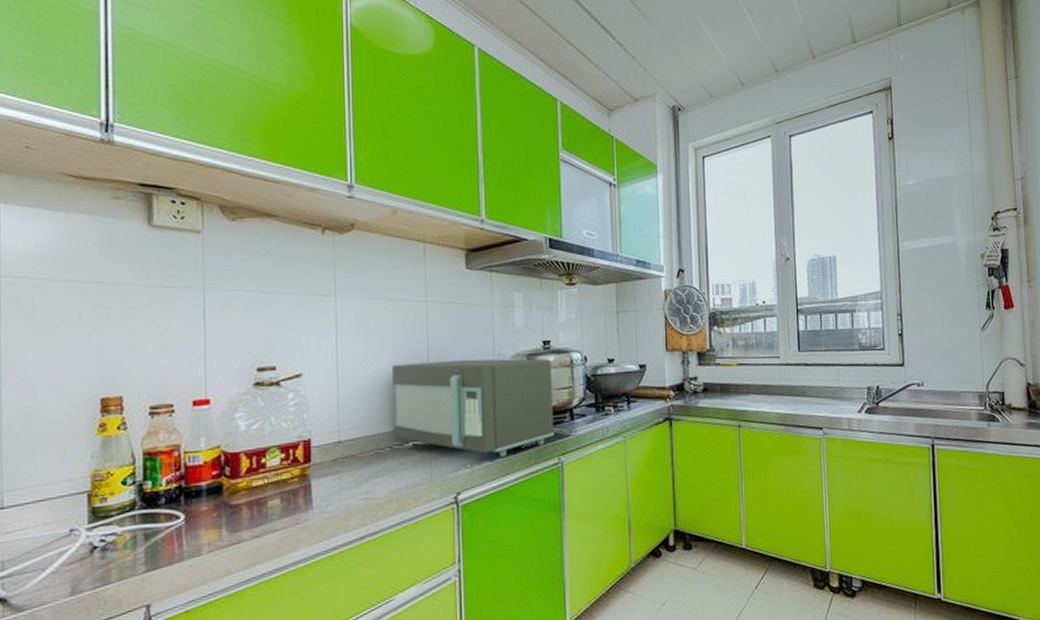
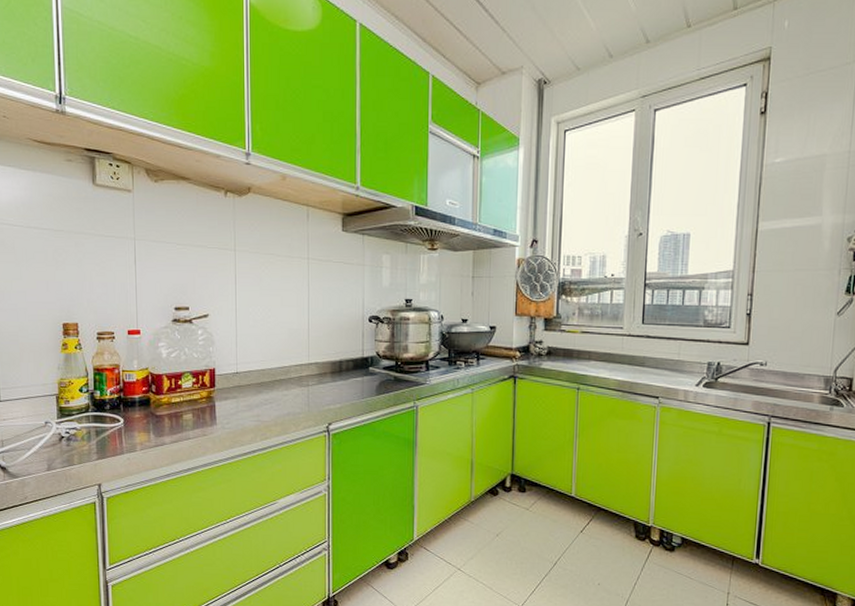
microwave: present [392,358,555,457] -> none [279,311,412,397]

